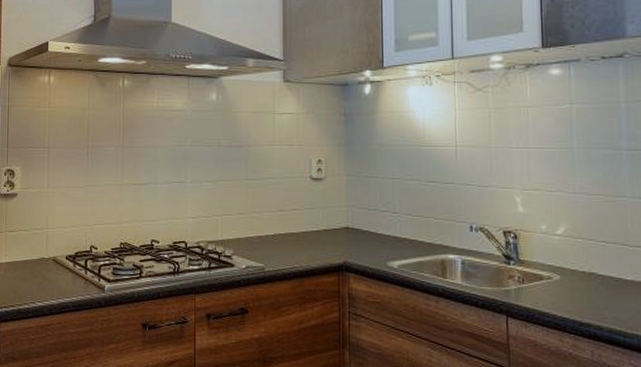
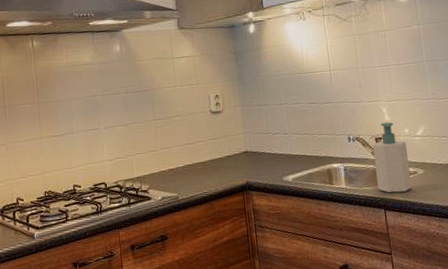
soap bottle: none [500,215,543,299] -> present [373,122,412,193]

